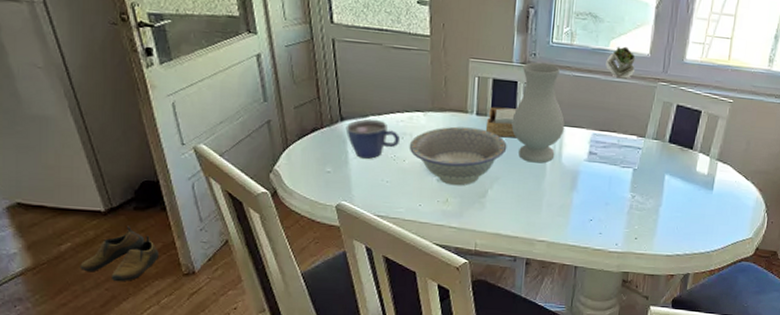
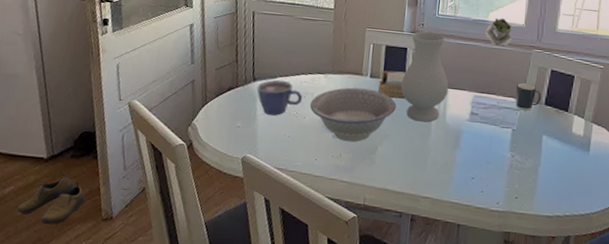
mug: none [637,118,665,149] -> present [515,82,541,111]

